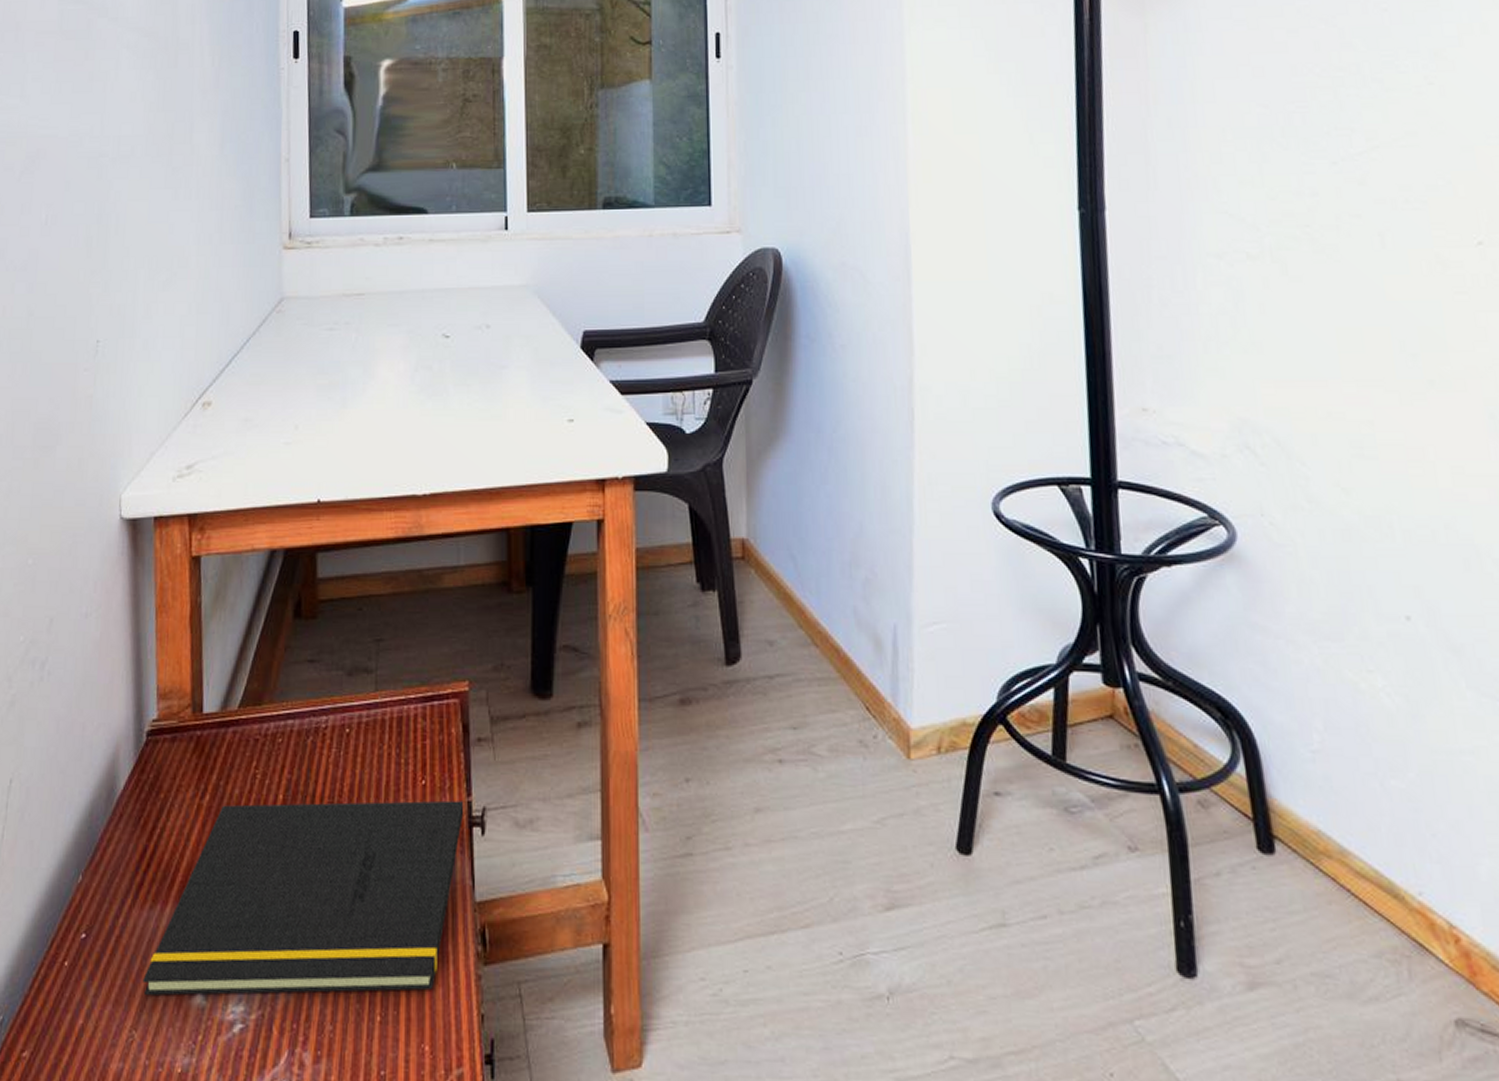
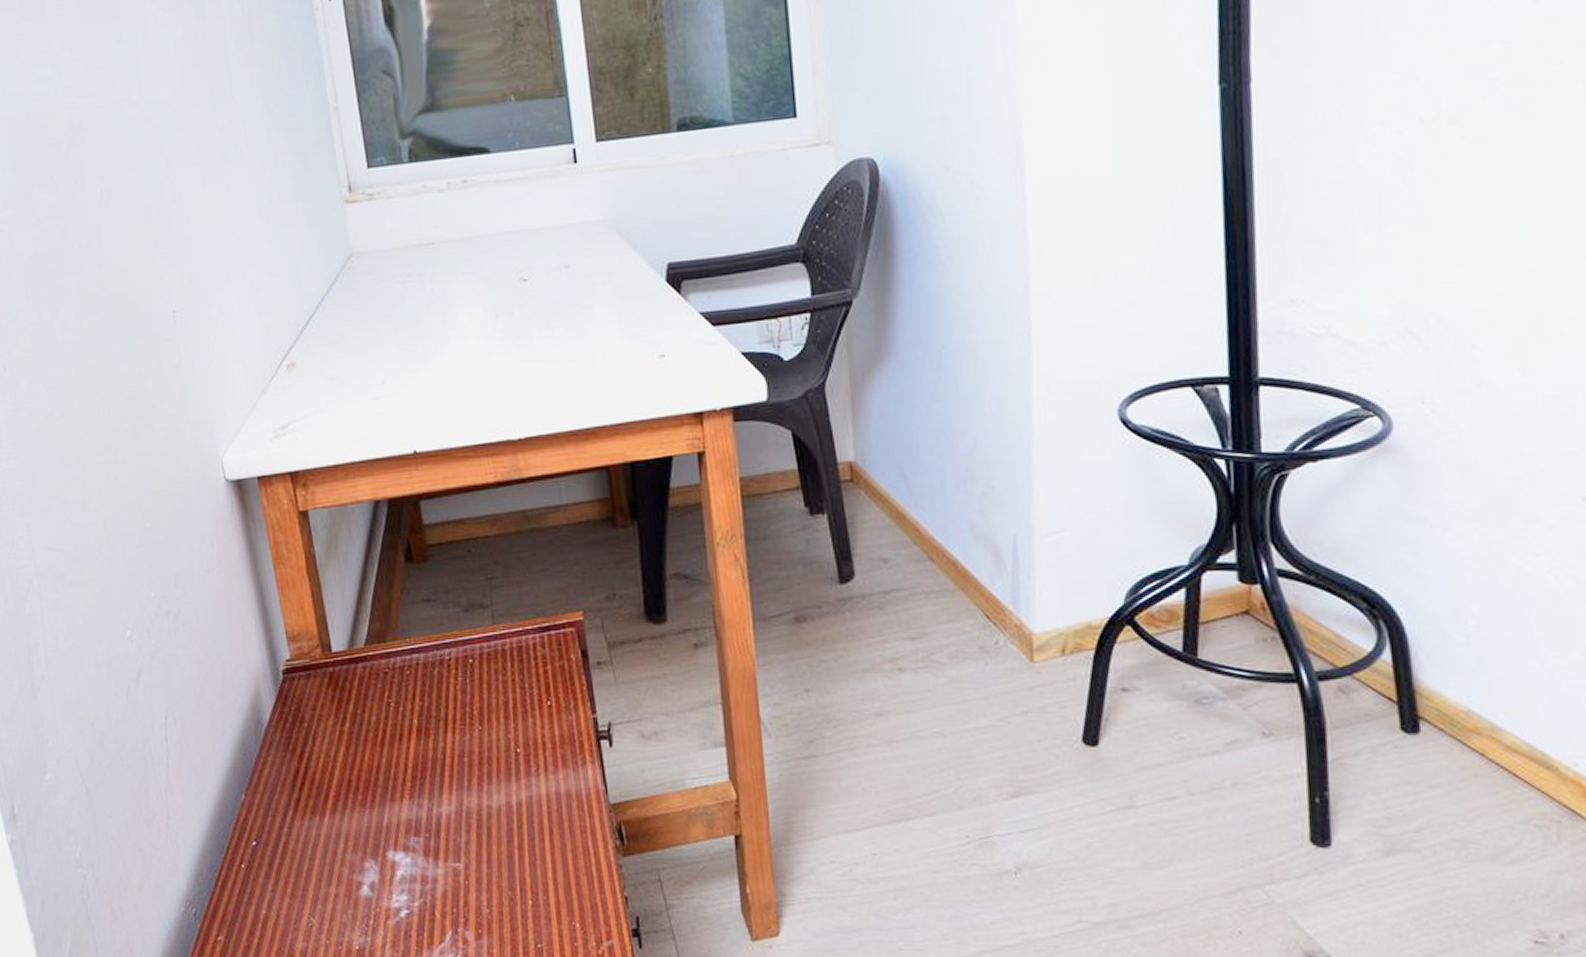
notepad: present [142,800,464,996] -> none [313,718,591,889]

